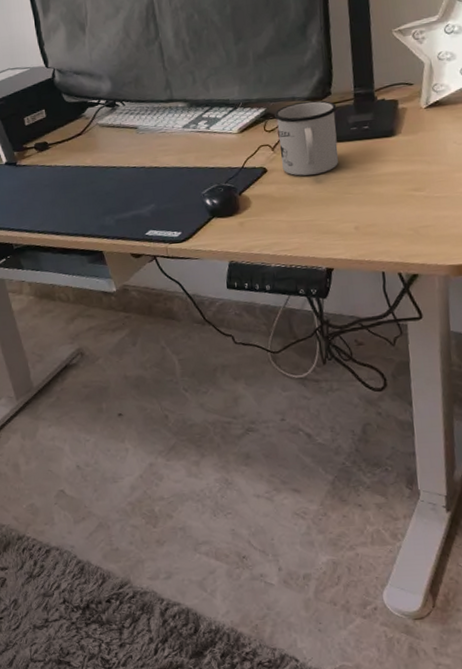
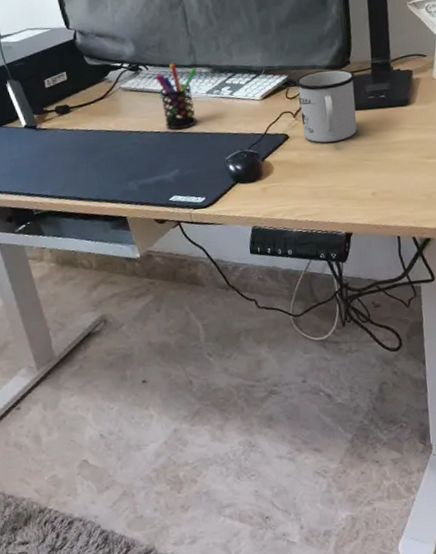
pen holder: none [132,98,174,165] -> present [155,63,197,130]

